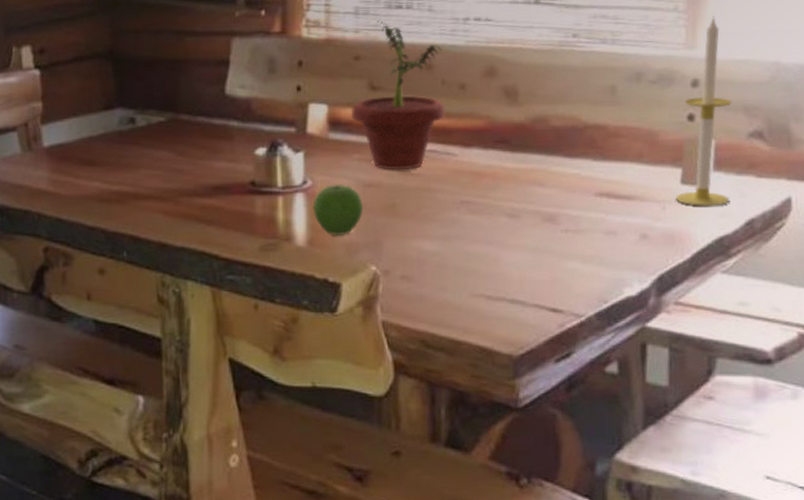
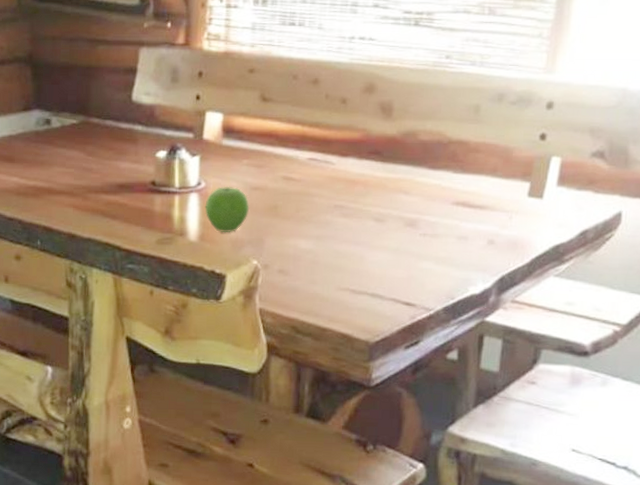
potted plant: present [350,20,445,170] -> none [242,36,328,176]
candle: present [676,16,732,206] -> none [522,43,581,217]

